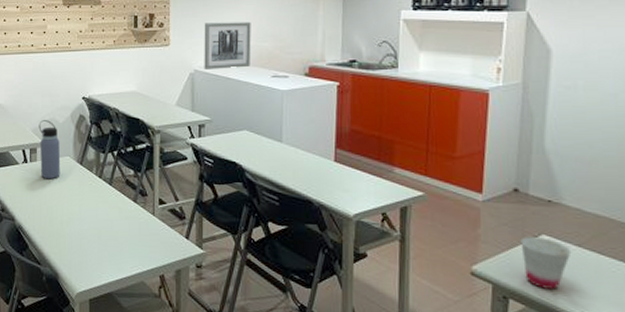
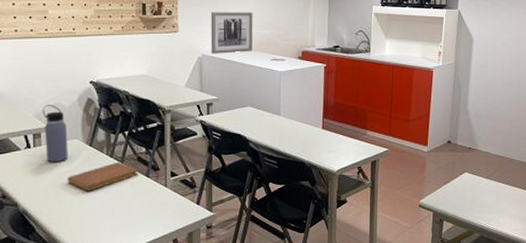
notebook: none [59,183,126,212] -> present [67,161,138,192]
cup: present [520,237,572,290] -> none [451,174,482,211]

